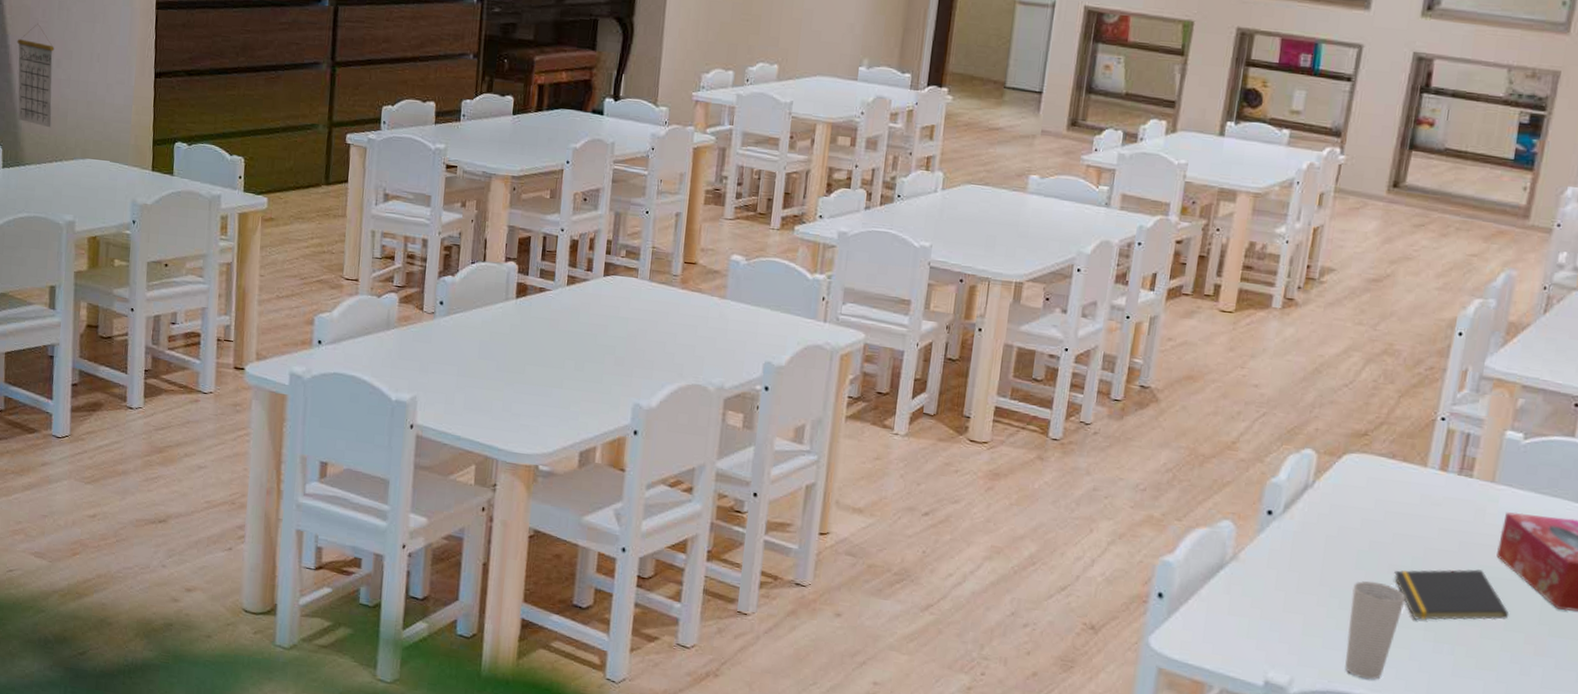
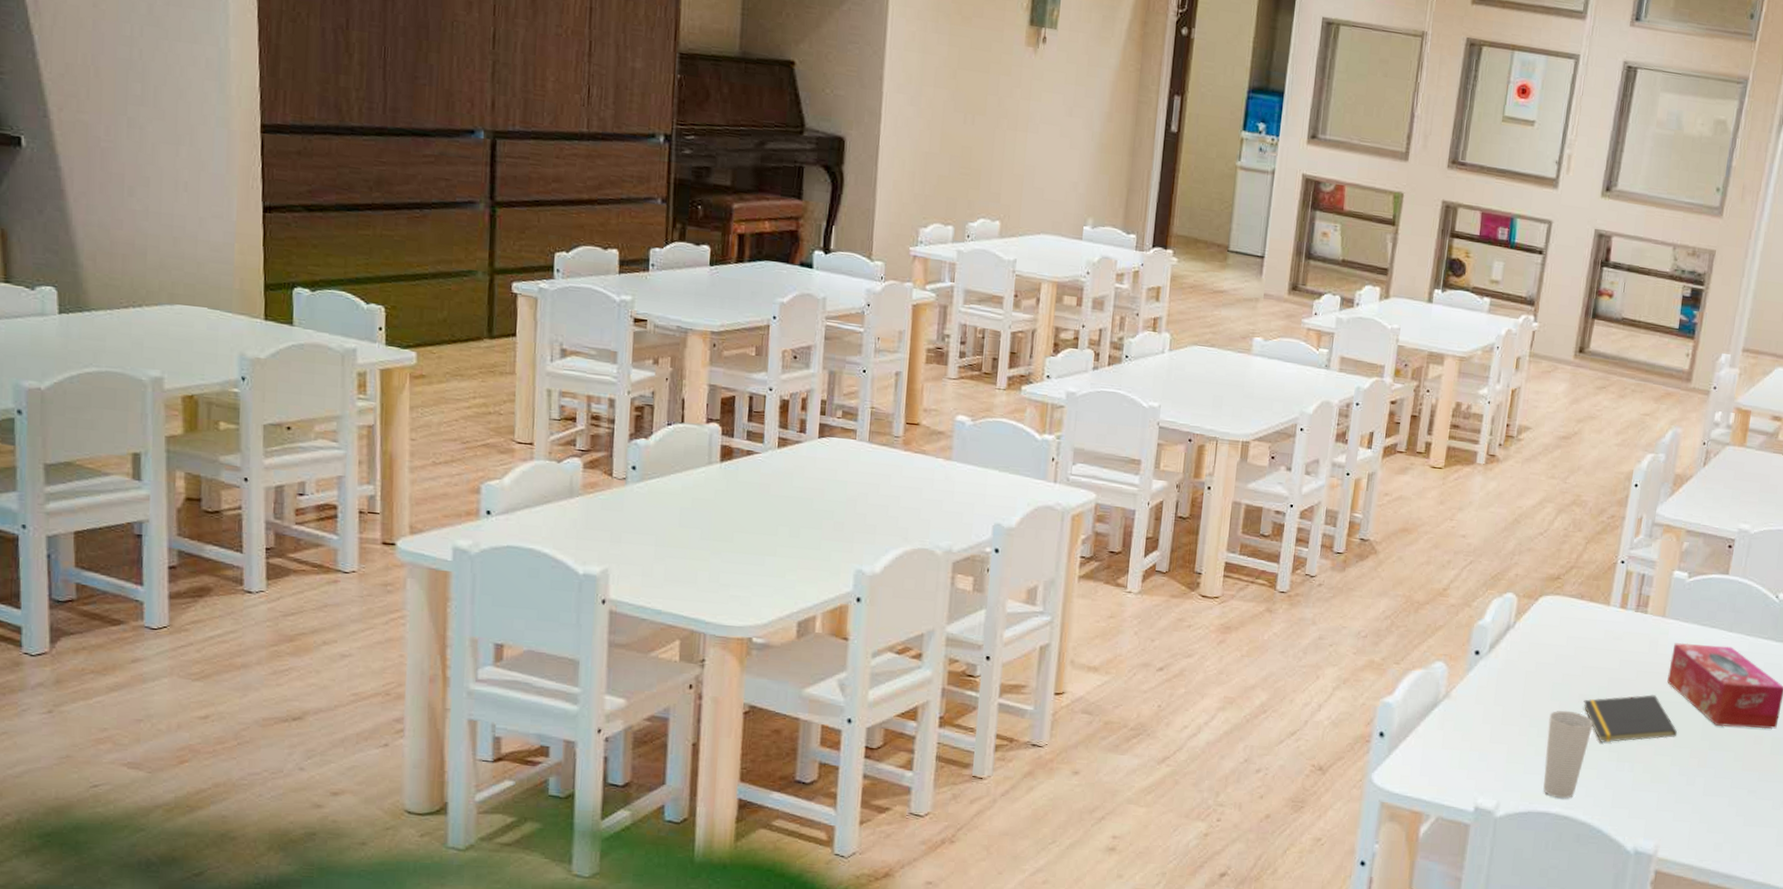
calendar: present [17,23,55,128] -> none [71,142,125,268]

